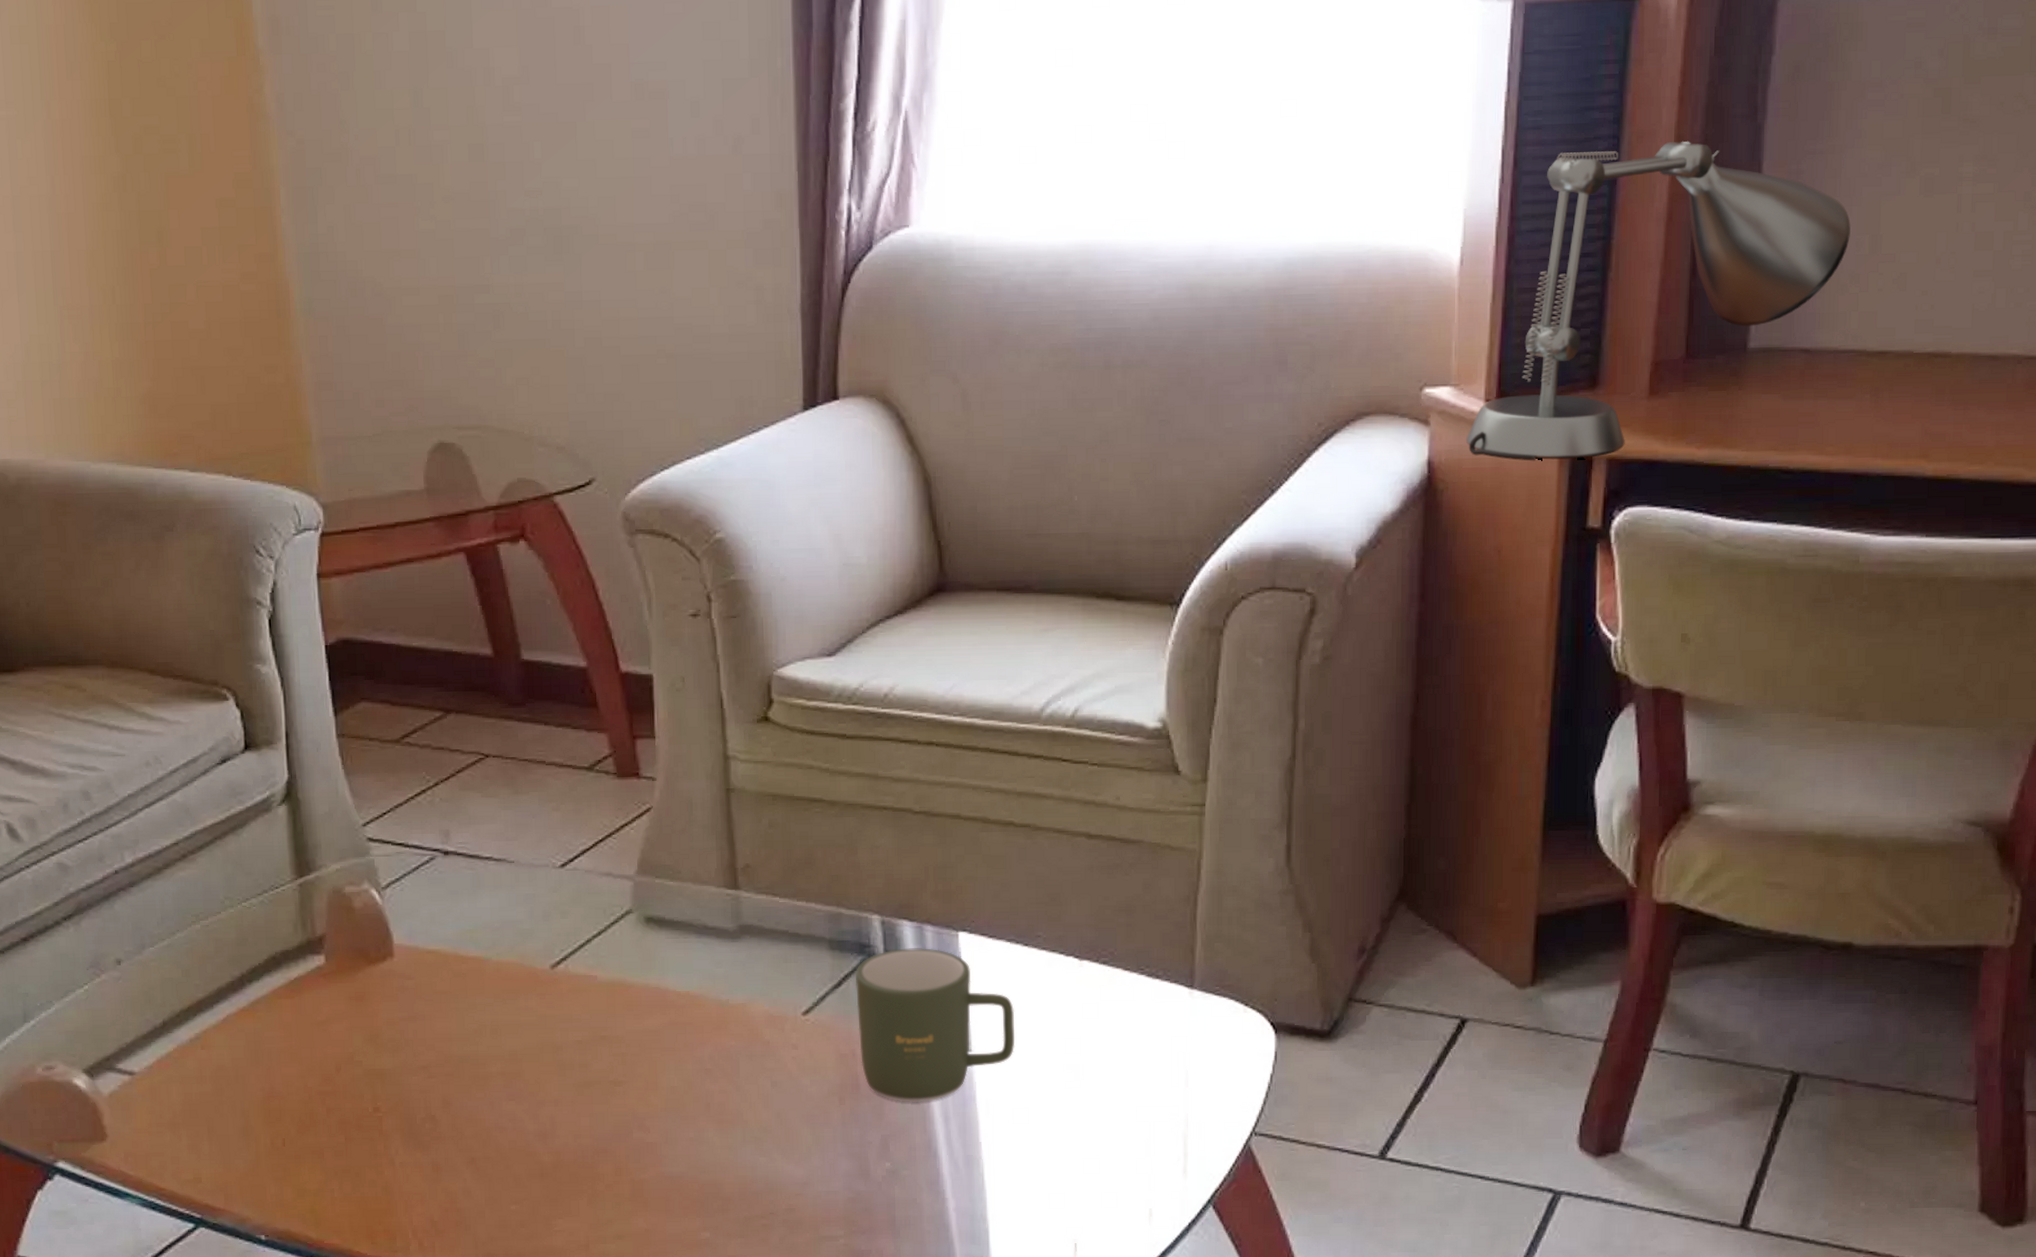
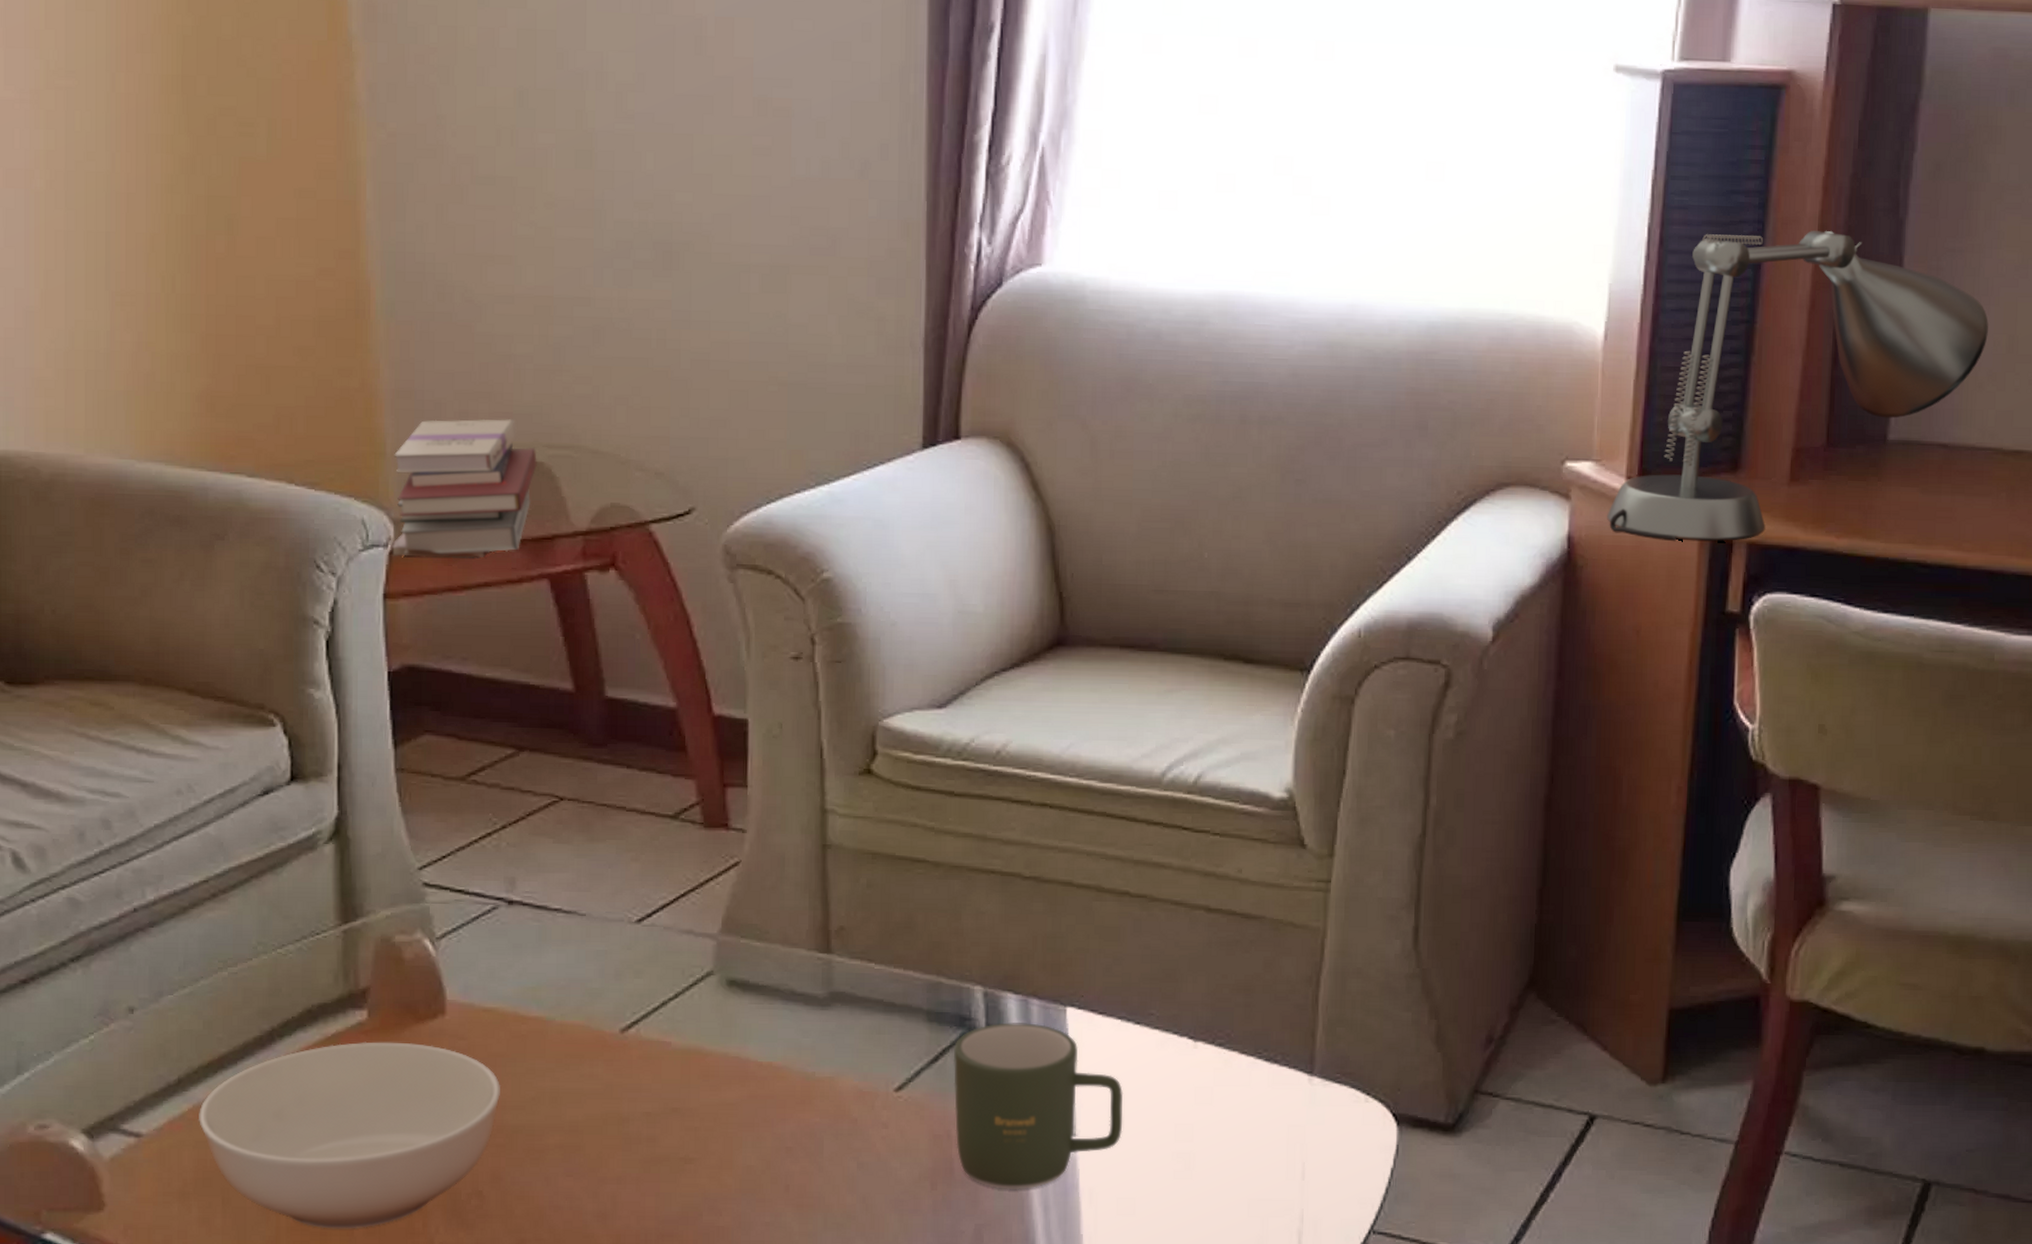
bowl: none [182,983,447,1153] -> present [197,1041,501,1229]
books: none [319,403,449,538] -> present [392,418,537,558]

